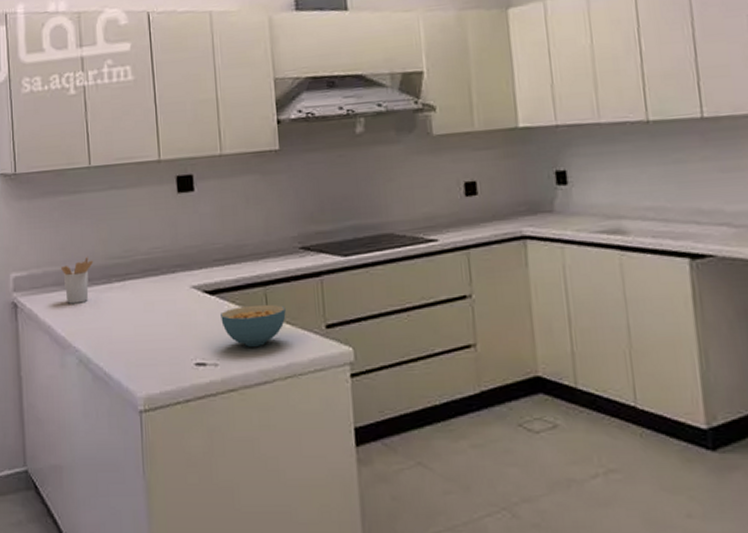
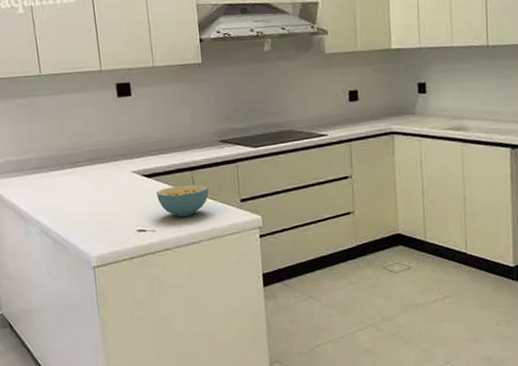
utensil holder: present [61,256,94,304] -> none [21,148,49,186]

